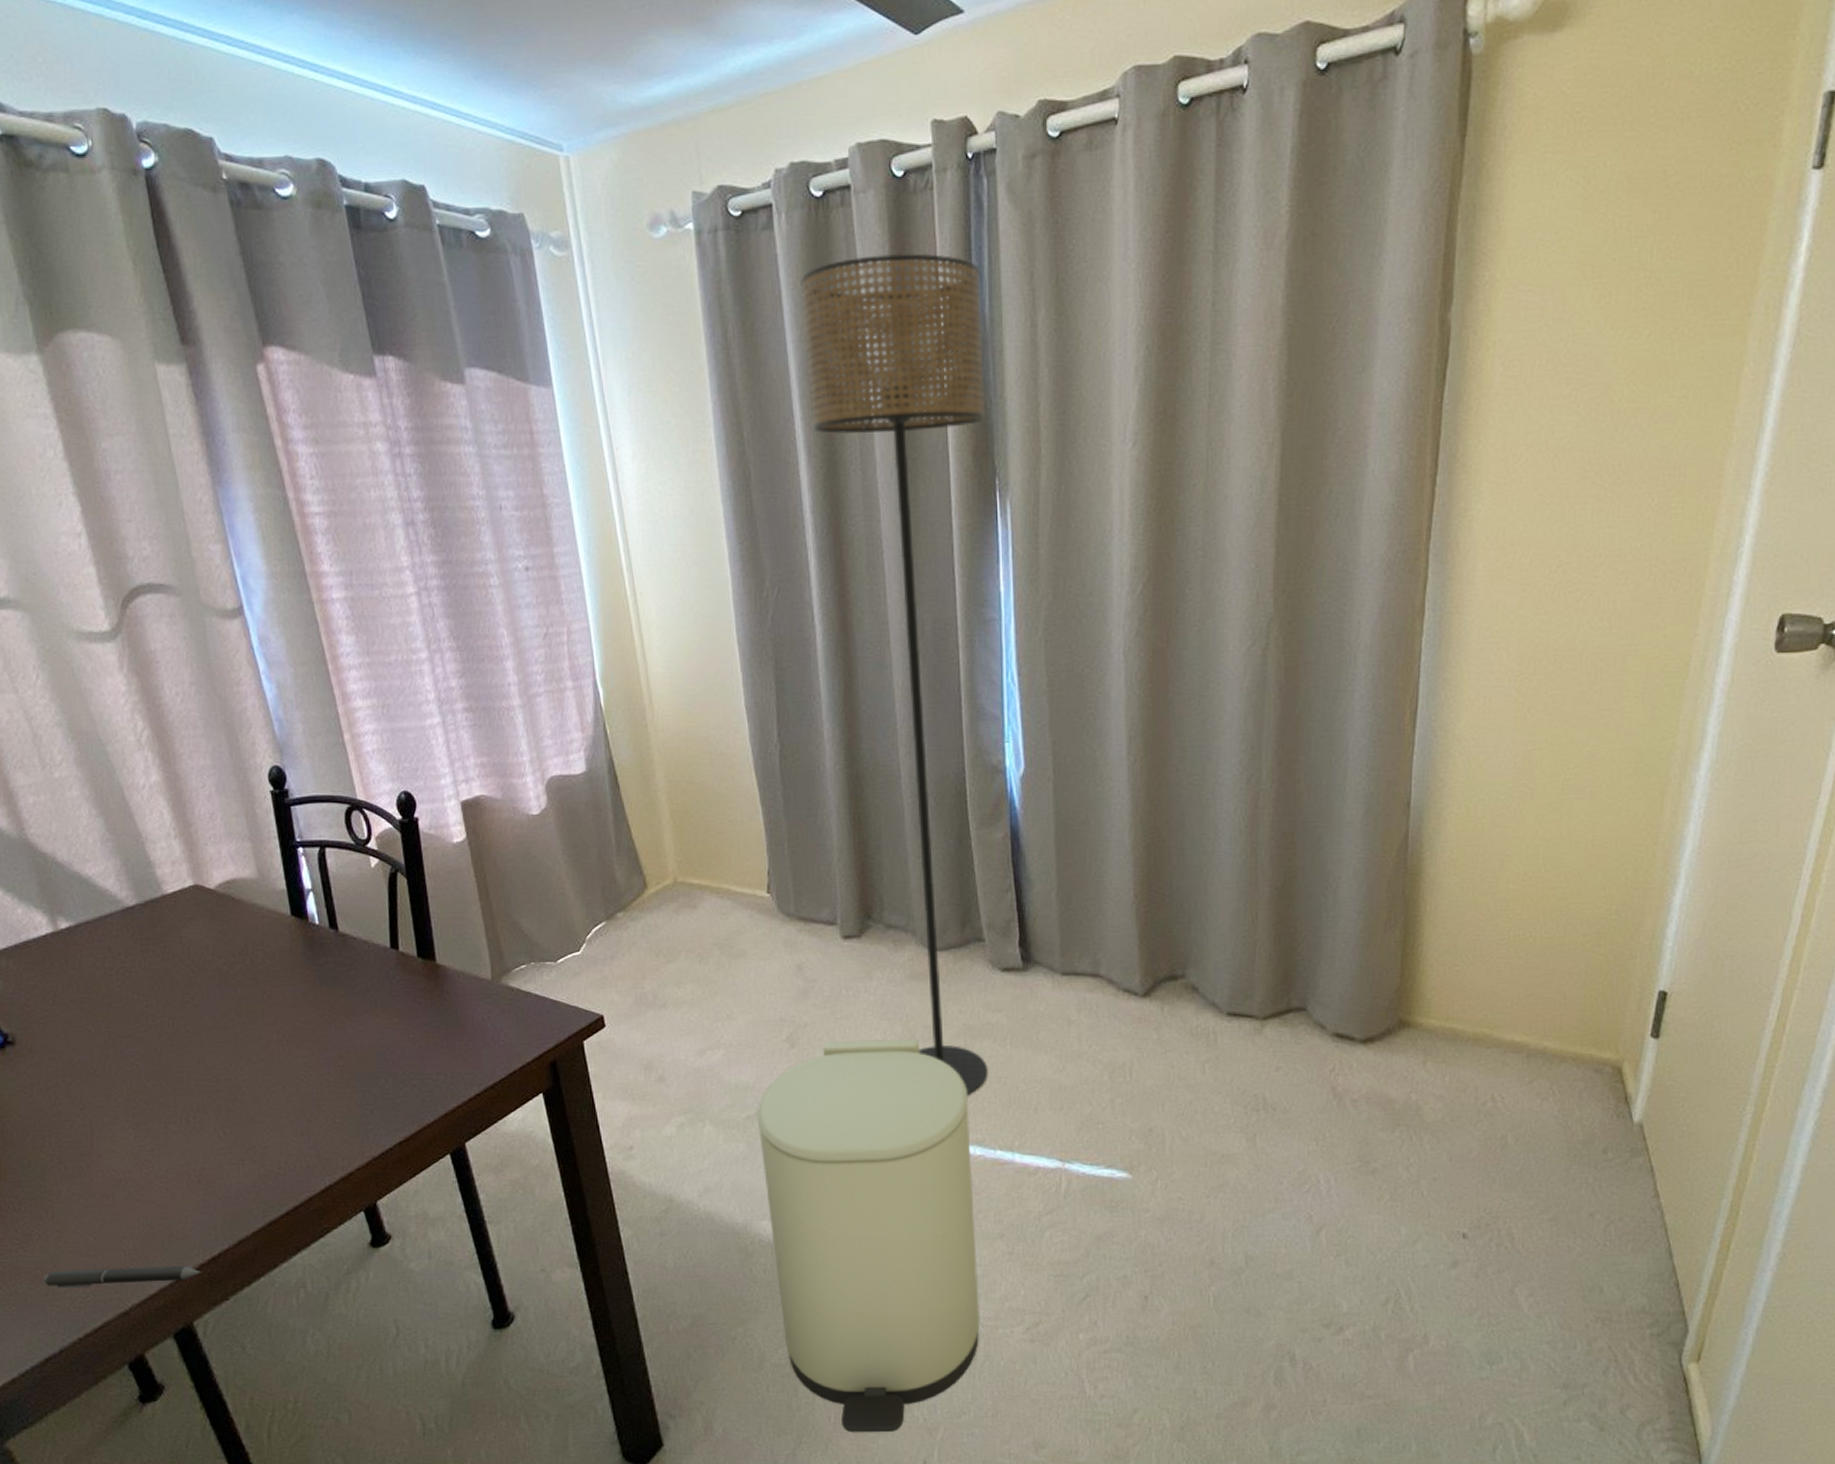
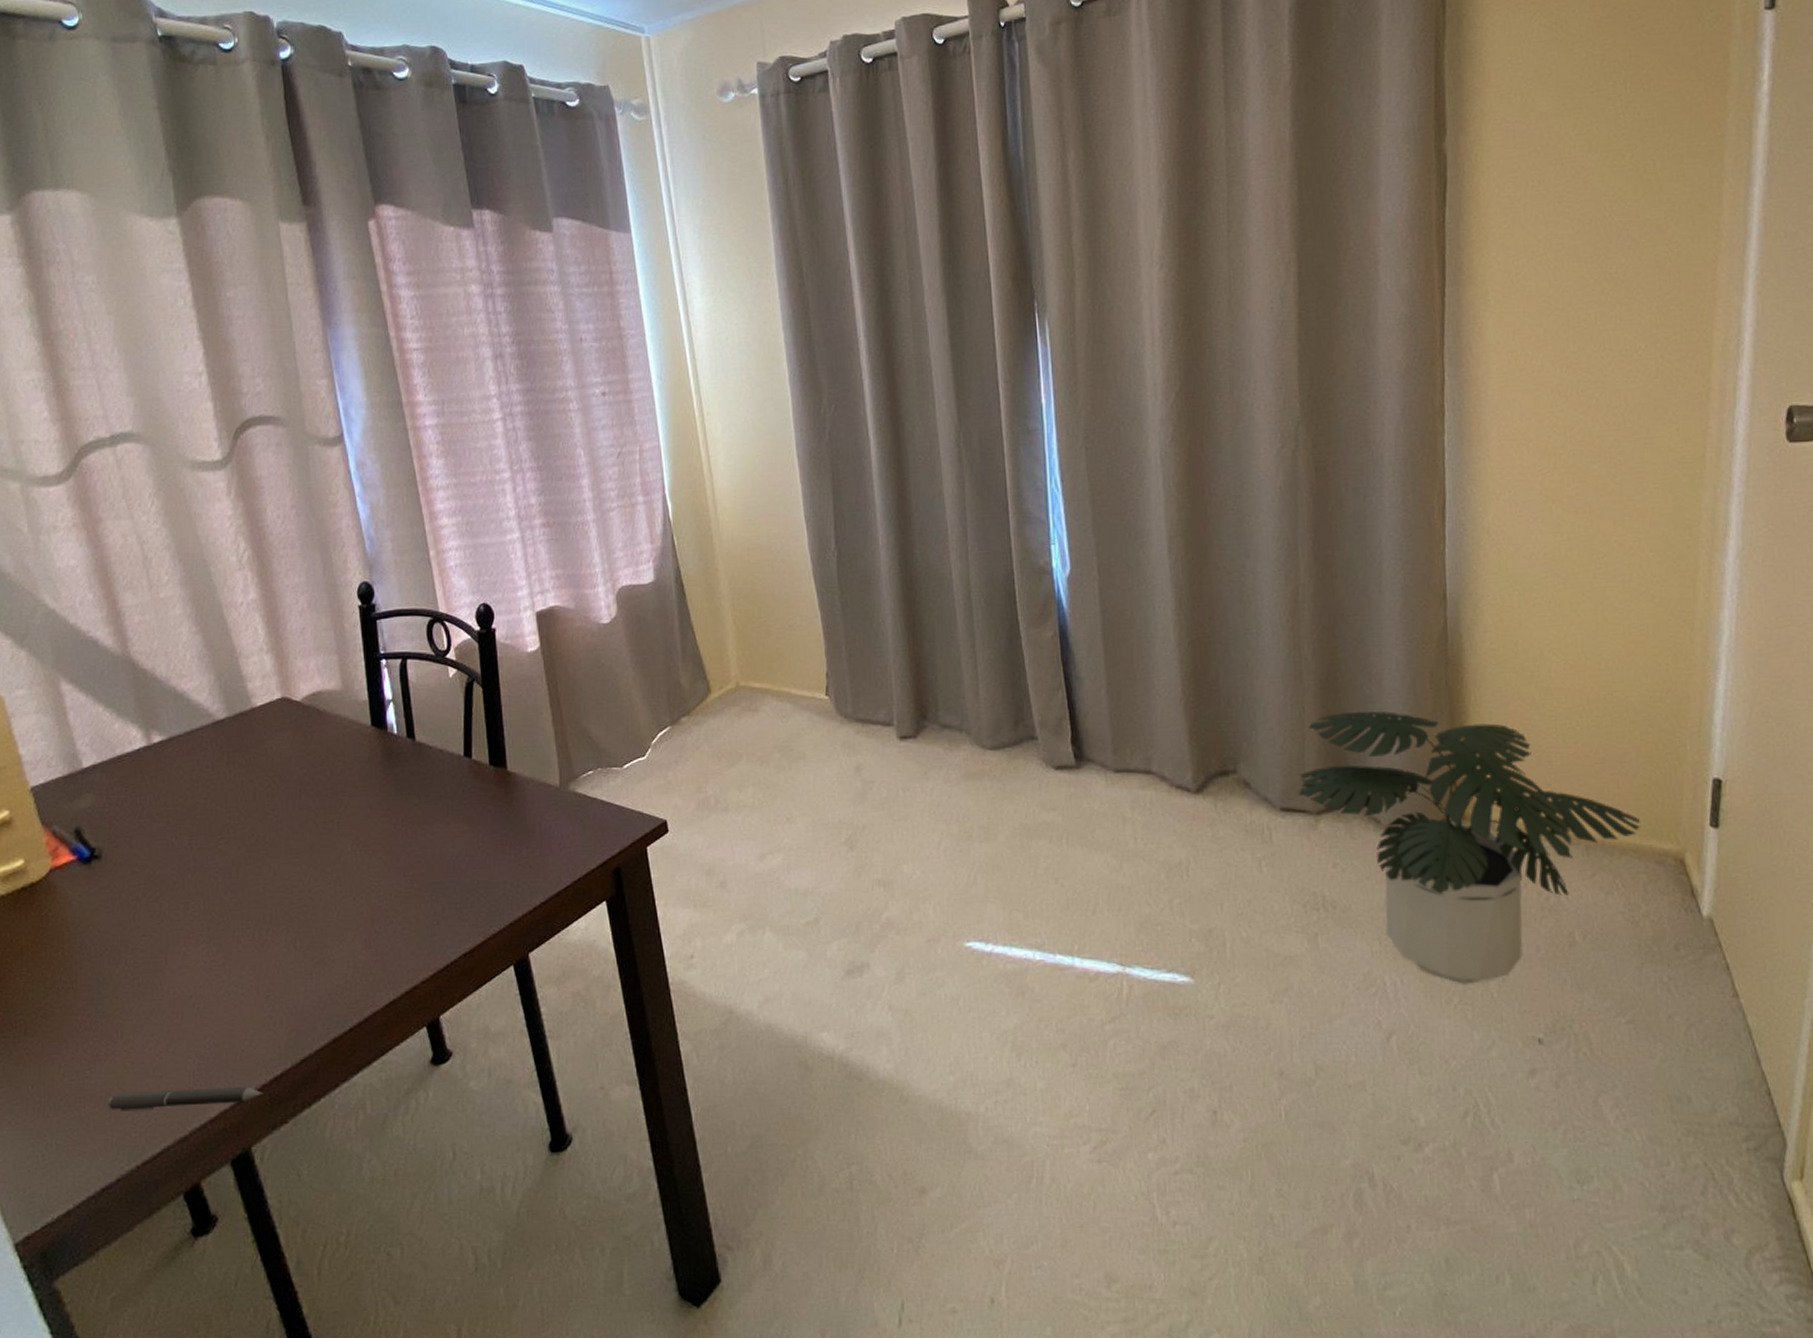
pedal bin: present [757,1039,980,1433] -> none [816,840,1045,1266]
floor lamp: present [800,253,988,1094] -> none [853,107,1045,896]
potted plant: none [1246,918,1582,1183] -> present [1299,710,1640,984]

